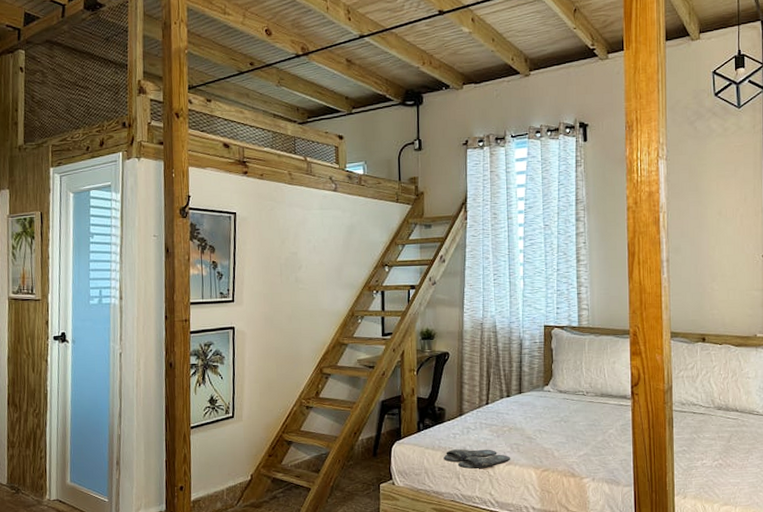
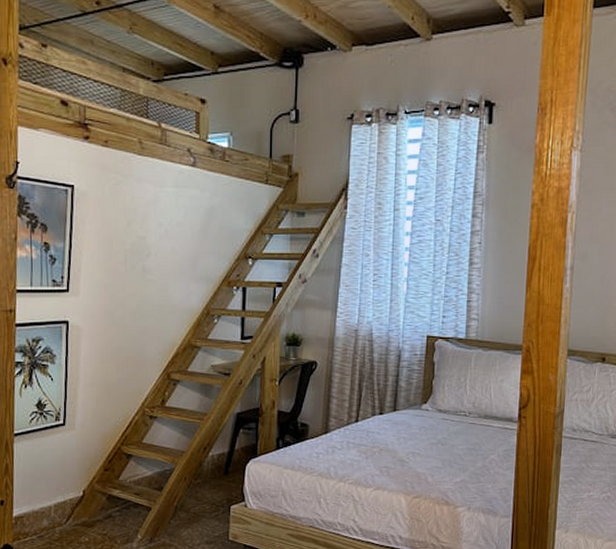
slippers: present [444,449,511,470] -> none [304,470,380,493]

